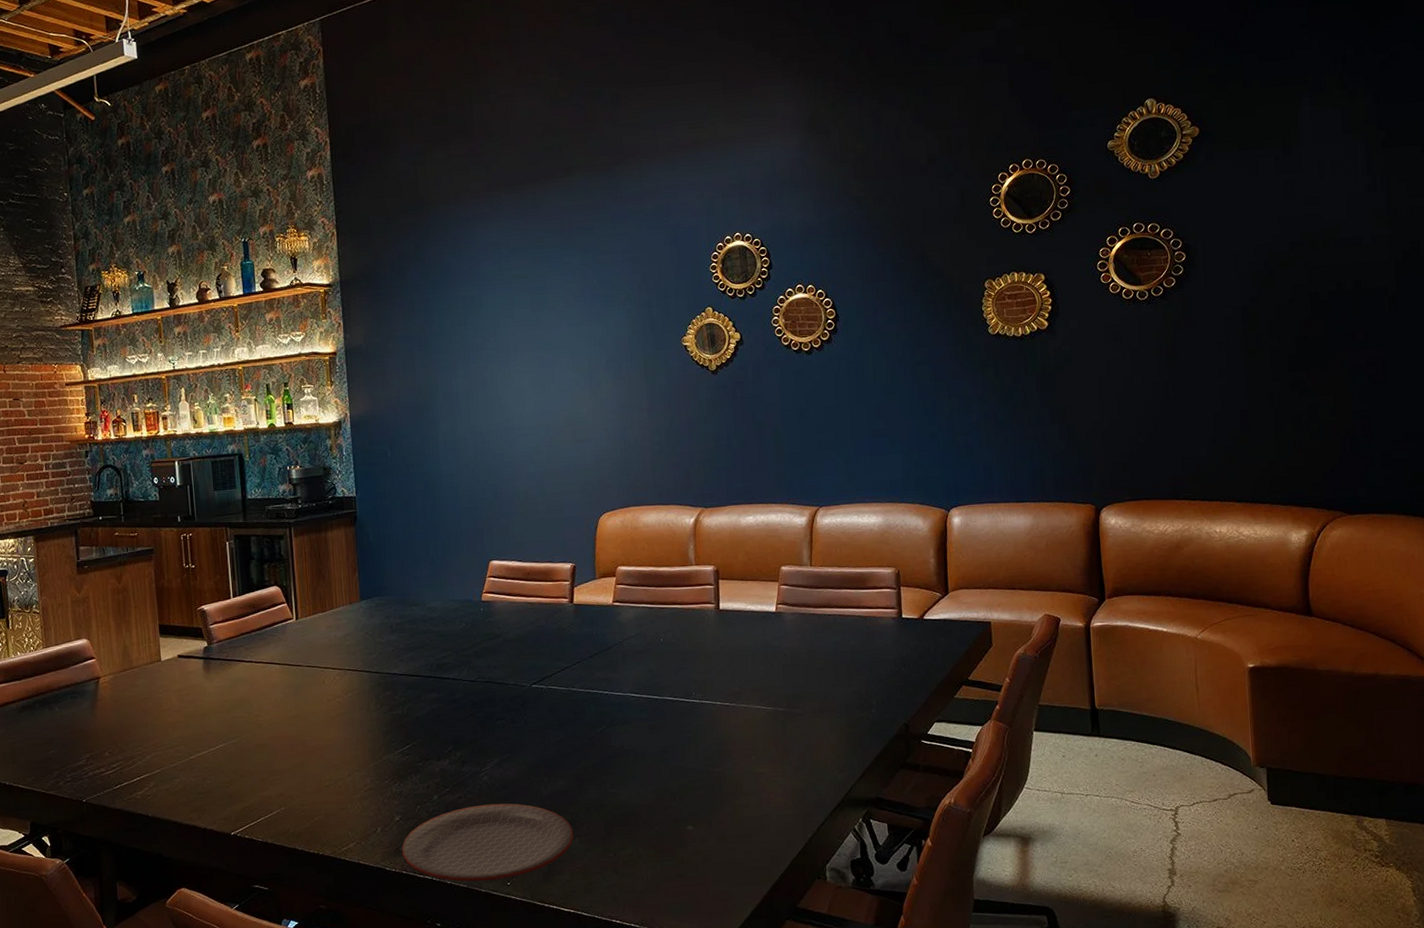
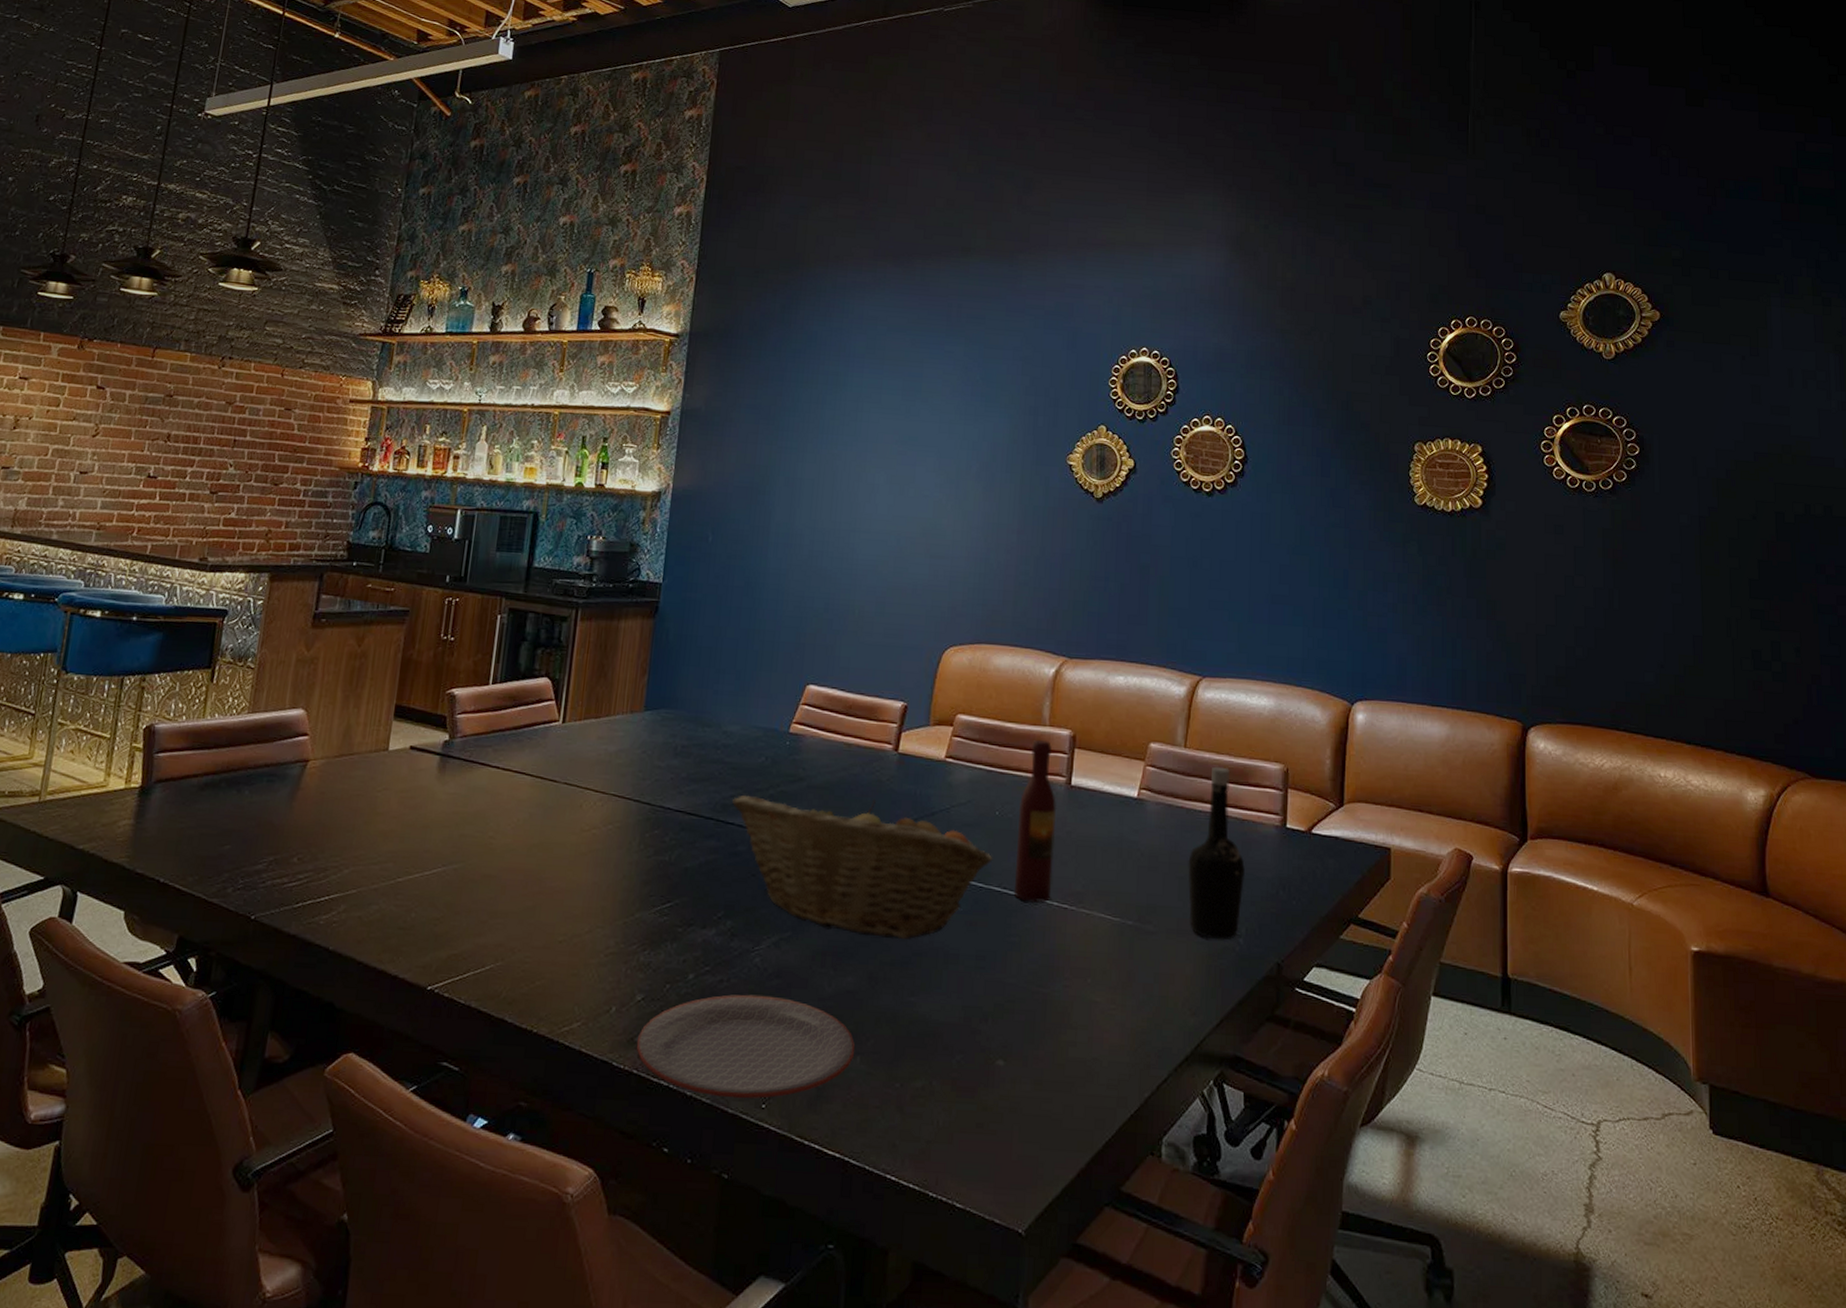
fruit basket: none [445,643,663,749] -> present [732,794,993,940]
wine bottle: none [679,576,715,706] -> present [1013,739,1057,904]
bottle: none [822,577,872,713] -> present [1187,766,1246,941]

